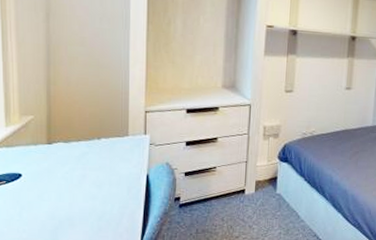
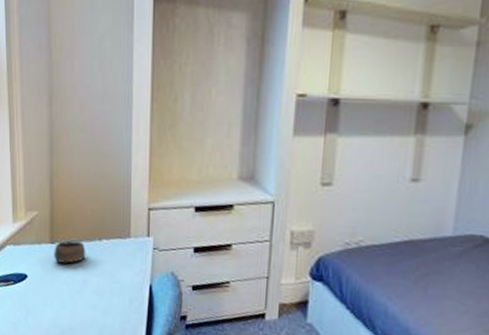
cup: none [51,140,85,161] -> present [54,240,86,264]

